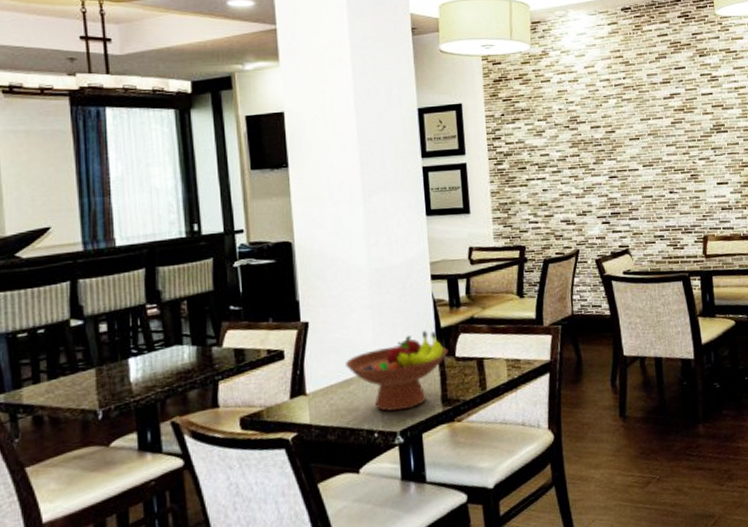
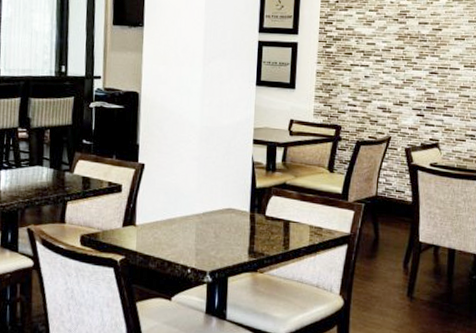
fruit bowl: present [346,330,448,412] -> none [171,187,260,254]

